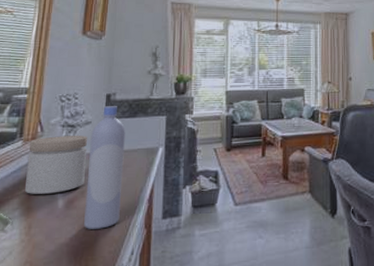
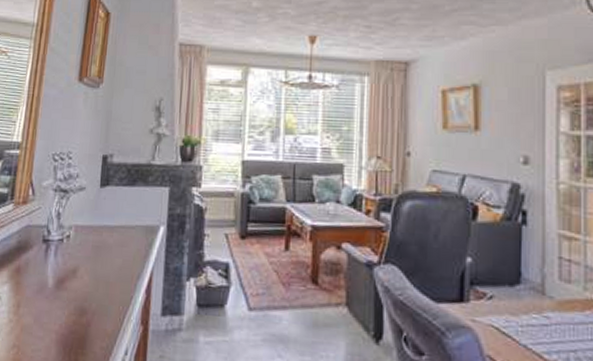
jar: present [25,136,88,194] -> none [15,201,81,270]
bottle: present [84,106,125,229] -> none [74,170,123,319]

